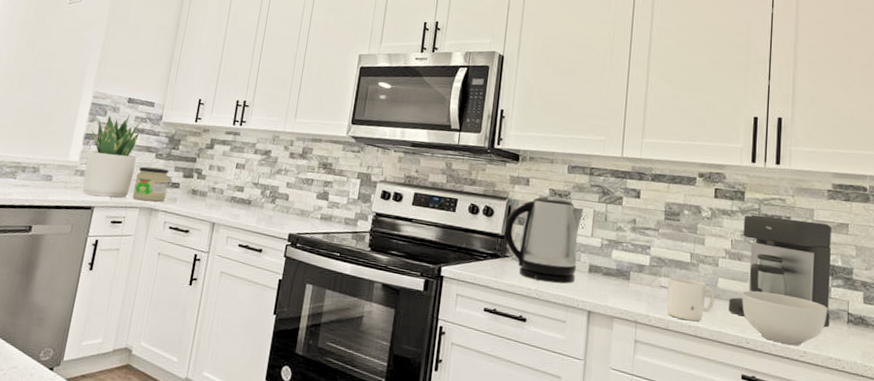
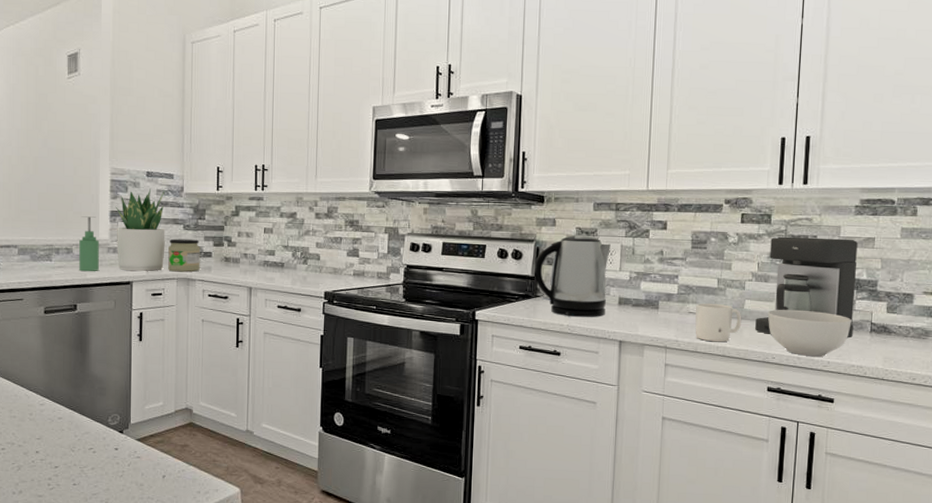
soap dispenser: none [42,136,70,193] -> present [79,216,99,271]

